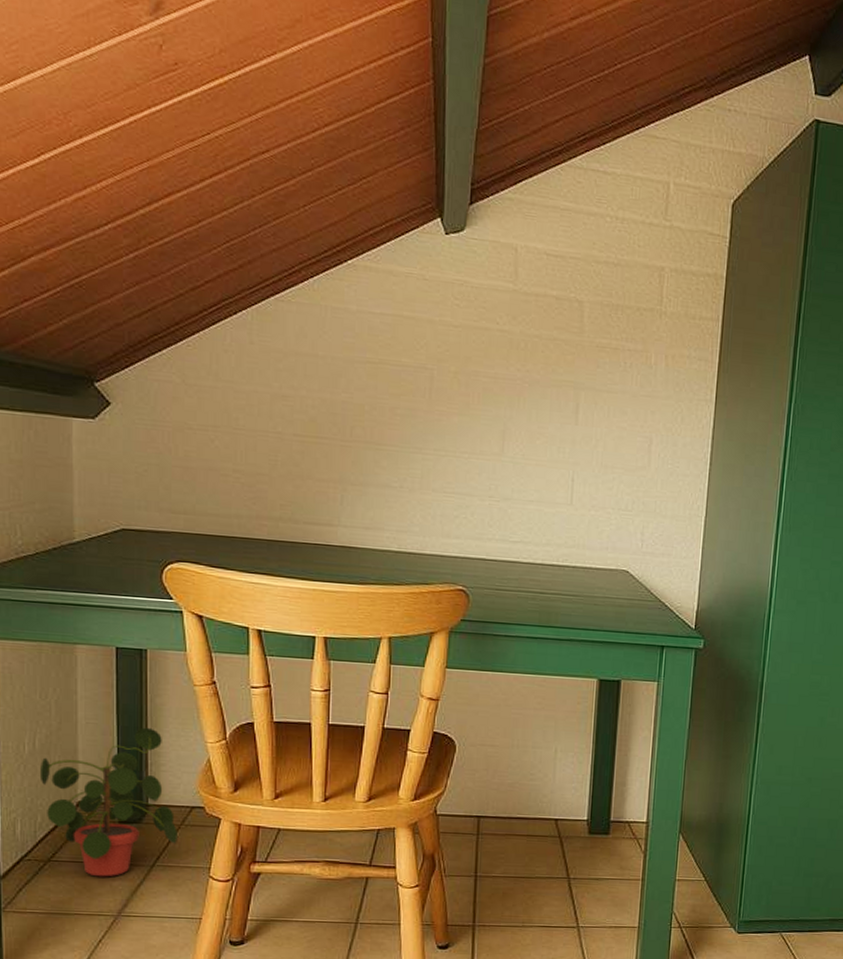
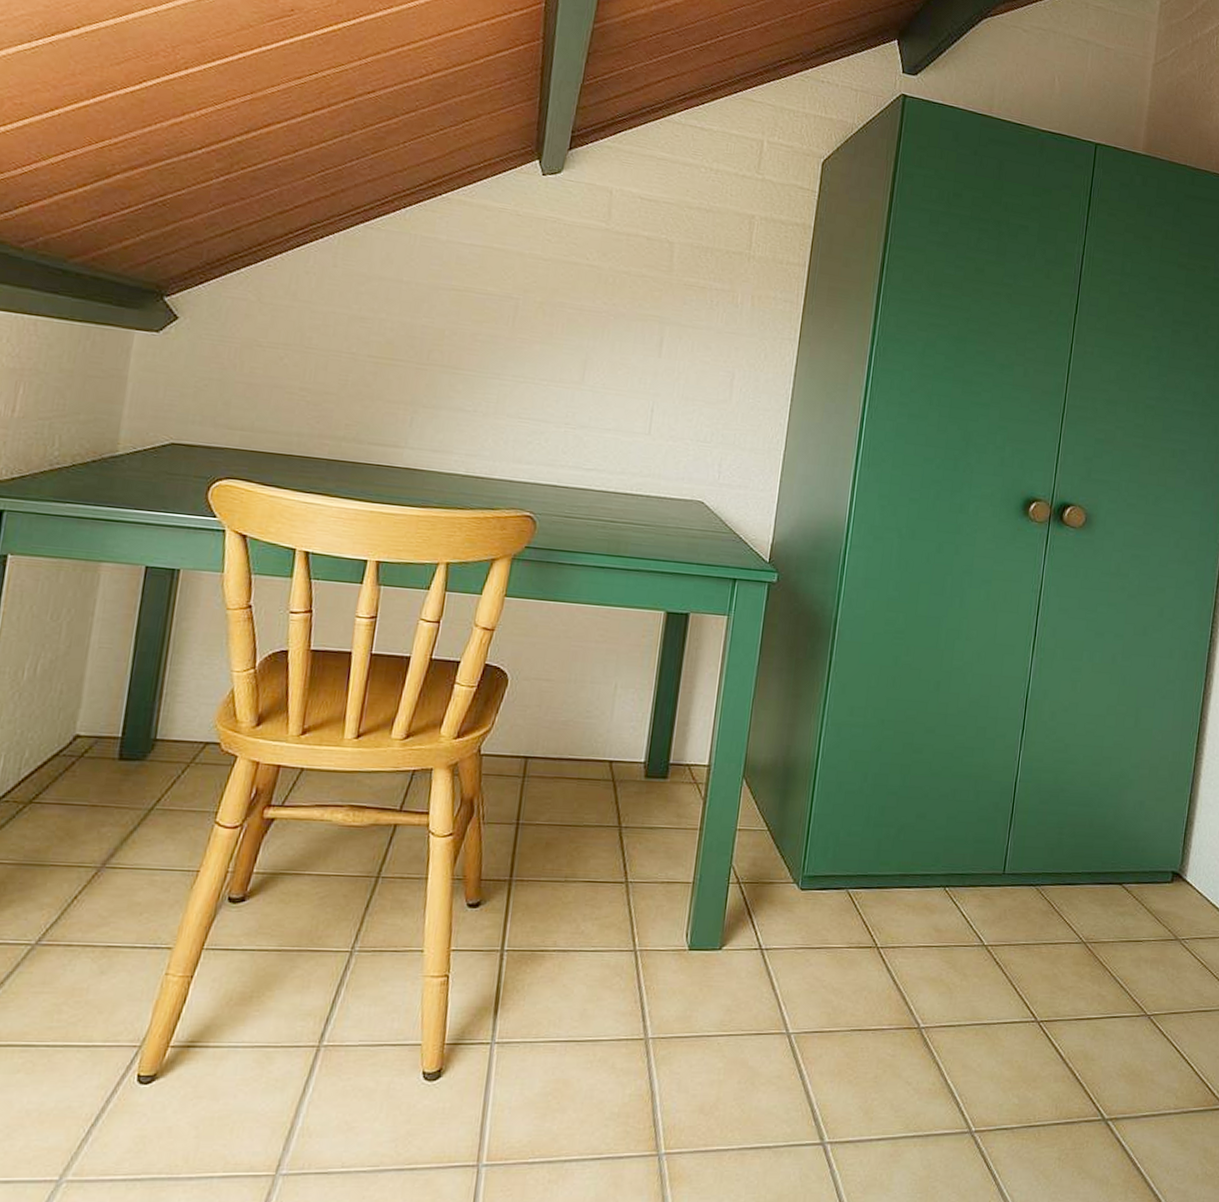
potted plant: present [39,727,177,877] -> none [35,653,186,822]

